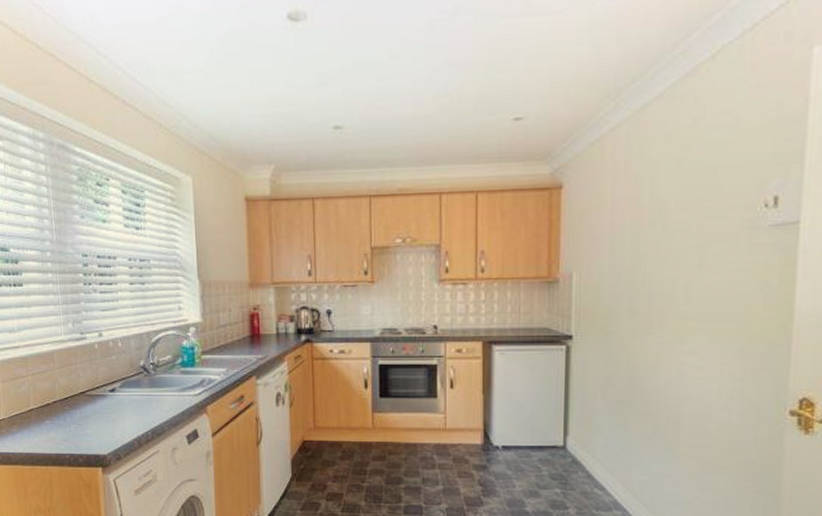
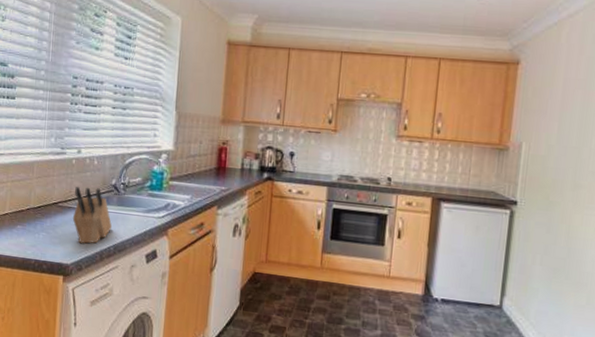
knife block: none [102,371,146,431] -> present [72,187,112,244]

